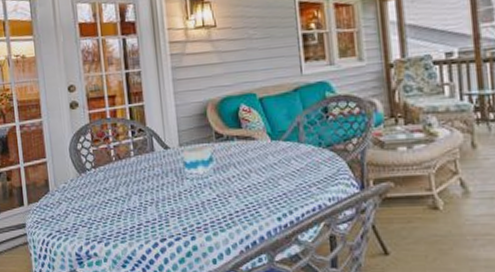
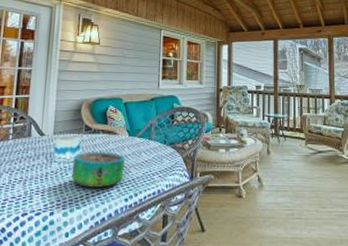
decorative bowl: none [207,162,272,207] -> present [71,152,125,188]

